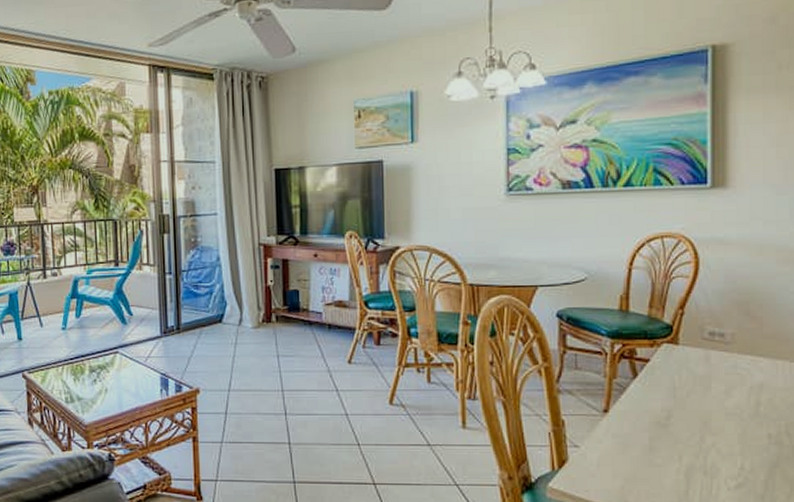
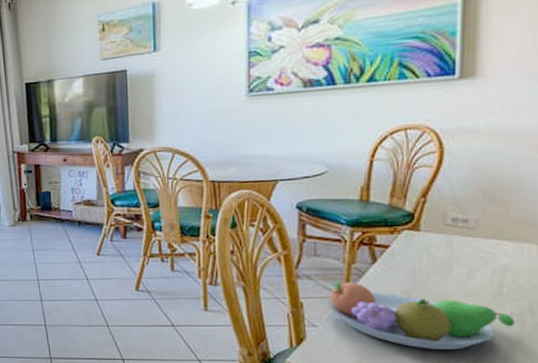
fruit bowl: none [588,397,773,473] -> present [326,281,515,350]

